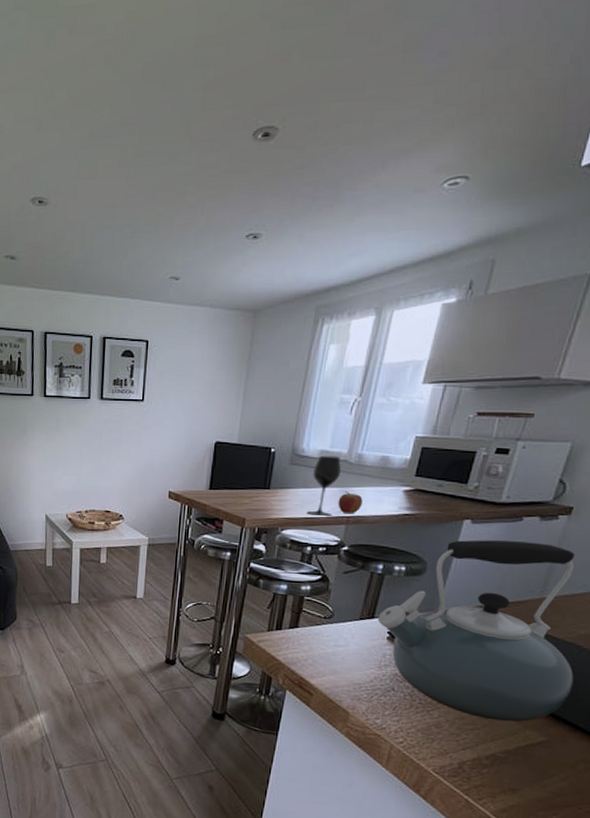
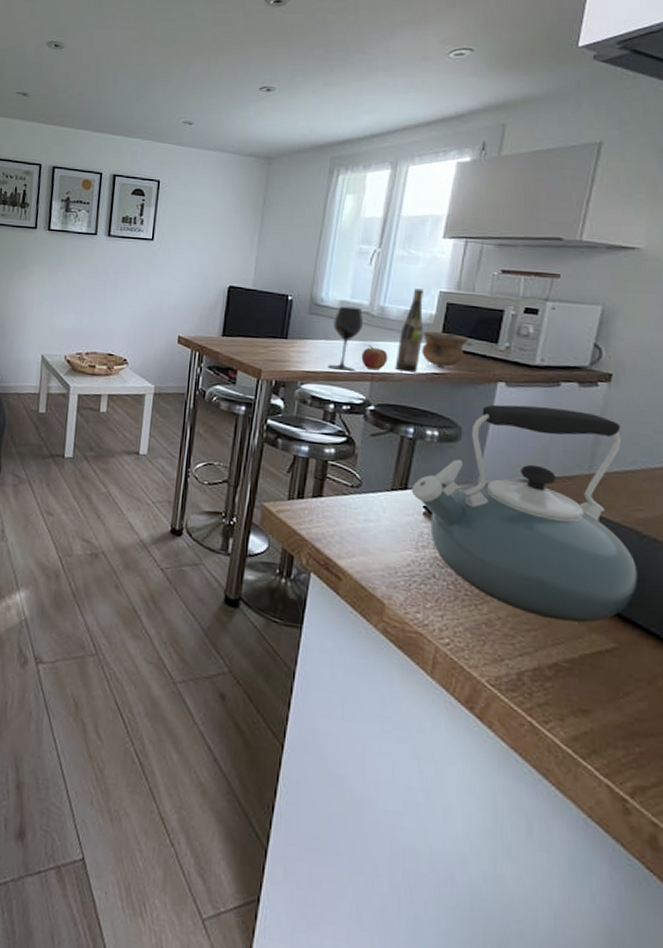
wine bottle: none [369,435,400,515] -> present [395,288,424,373]
ceramic pot: none [395,475,442,508] -> present [422,330,470,367]

